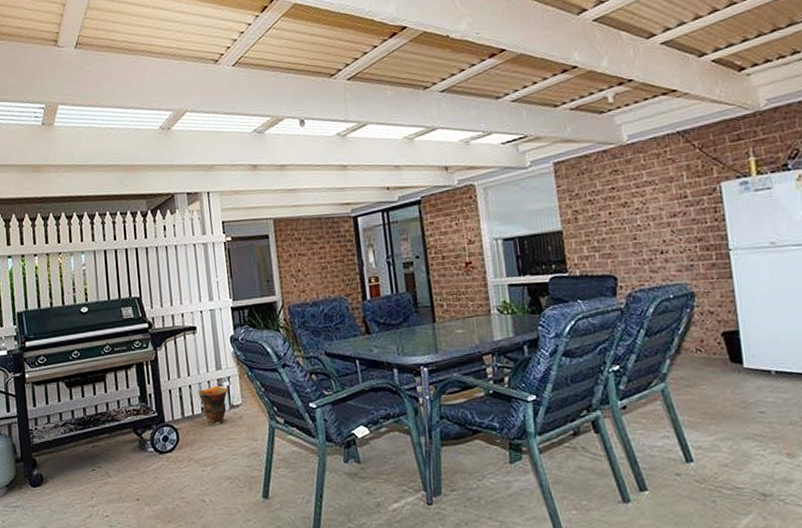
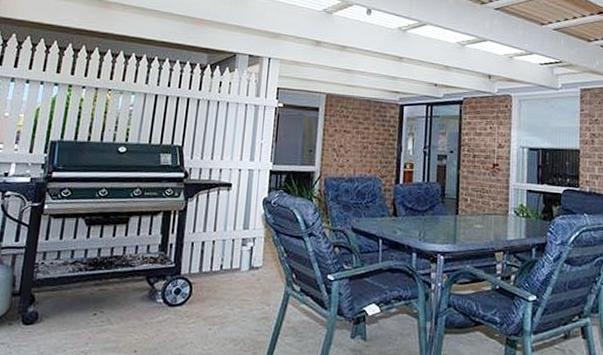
bucket: present [198,385,228,427] -> none [220,244,252,286]

